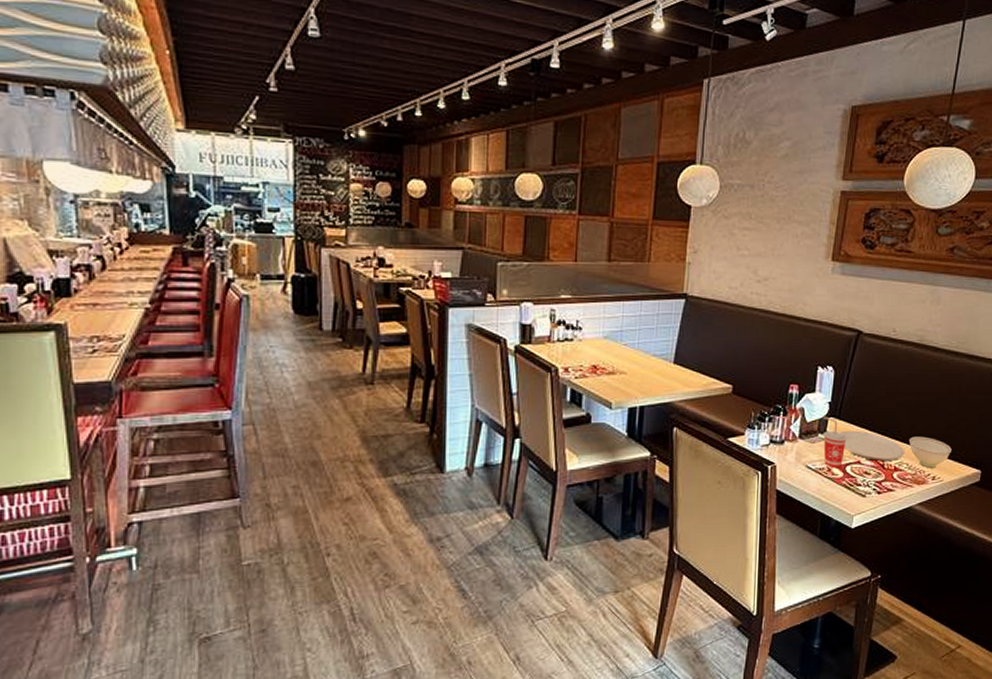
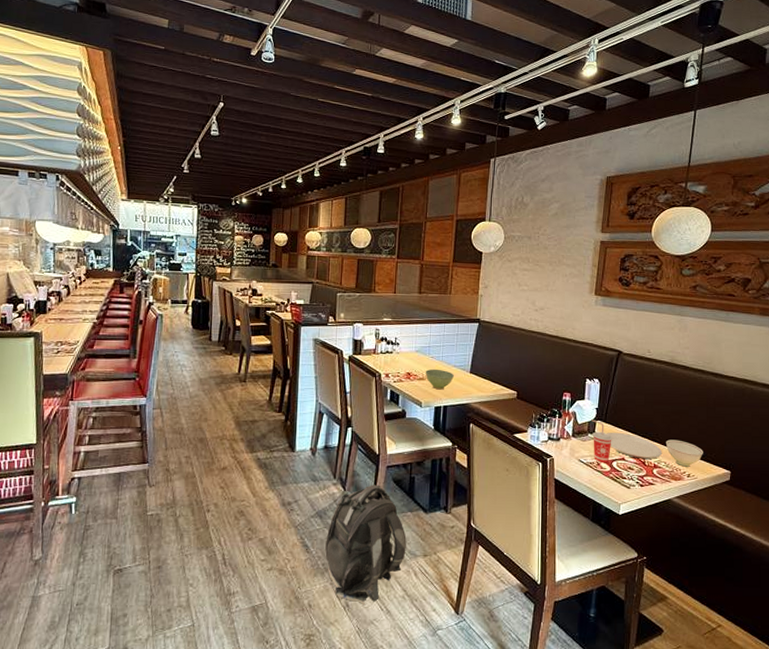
backpack: none [488,509,593,657] -> present [325,484,407,606]
bowl: none [616,359,653,386] -> present [425,368,454,390]

